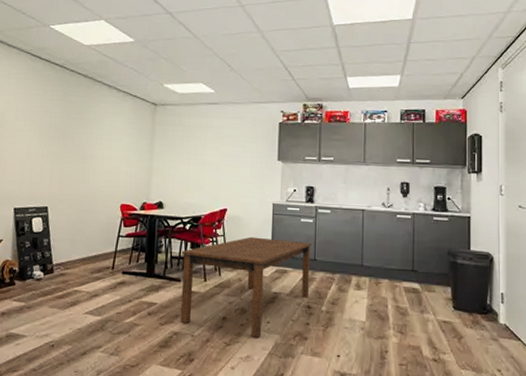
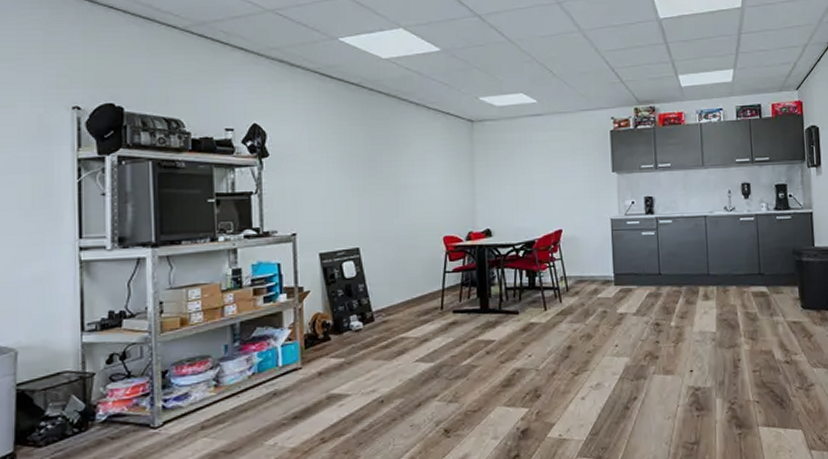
dining table: present [180,236,312,338] -> none [516,256,657,363]

